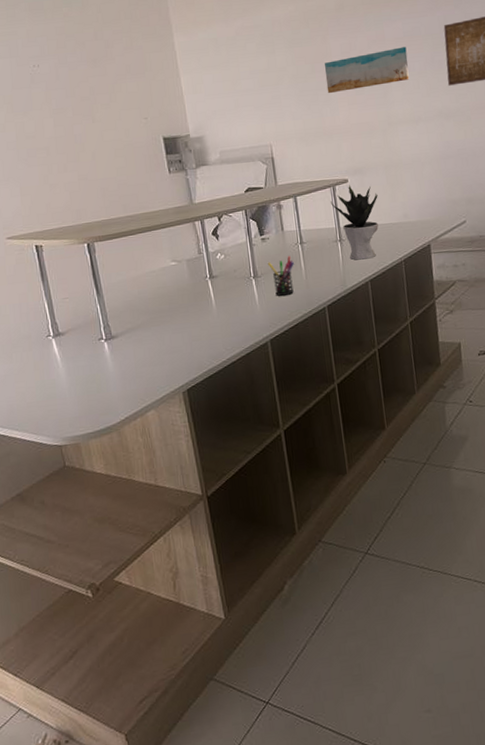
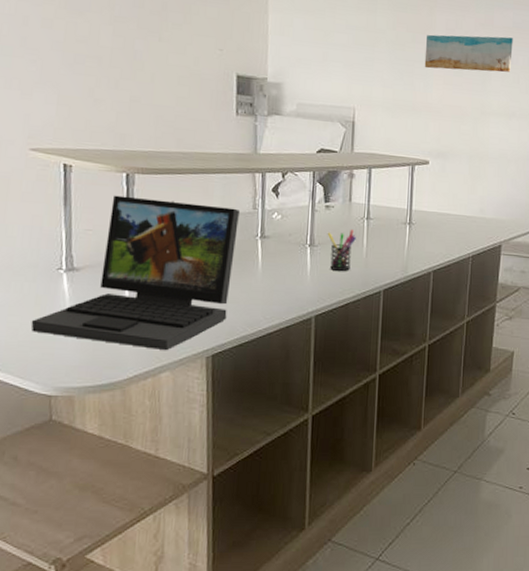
laptop: none [34,256,194,394] -> present [31,195,239,351]
potted plant: present [331,184,379,260] -> none [407,166,457,248]

